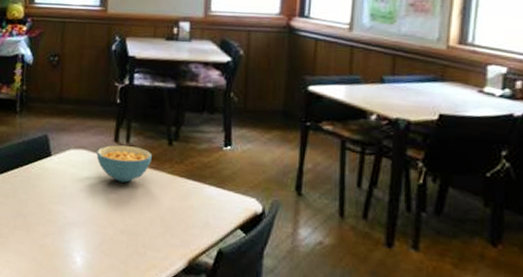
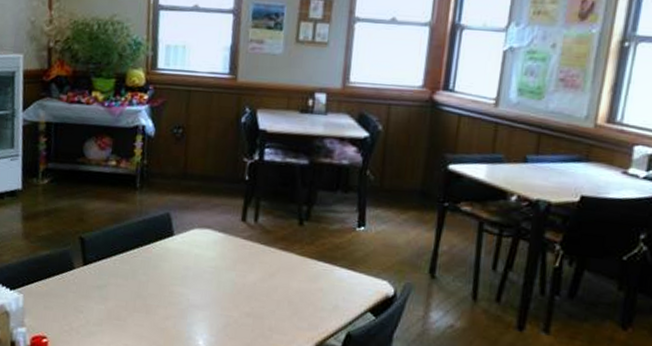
cereal bowl: present [96,145,152,183] -> none [222,224,281,264]

